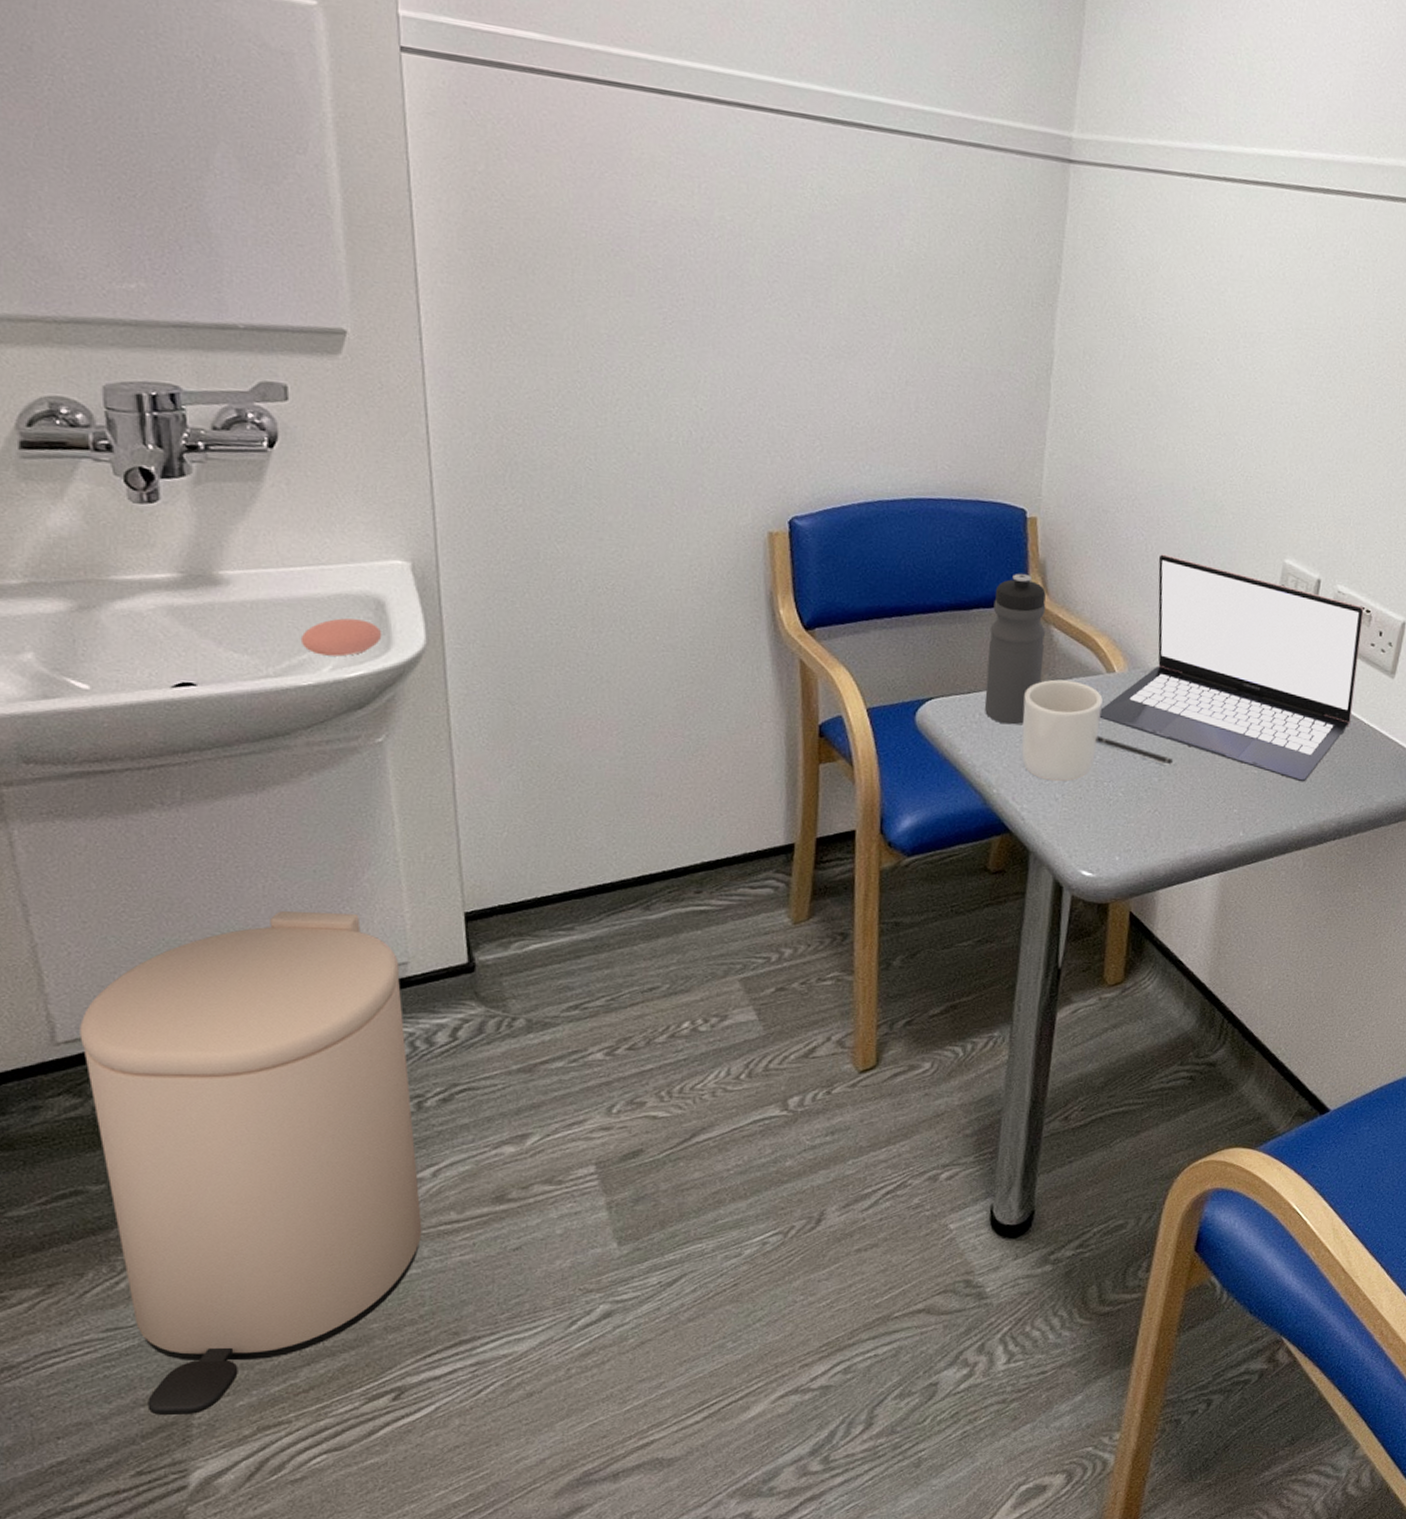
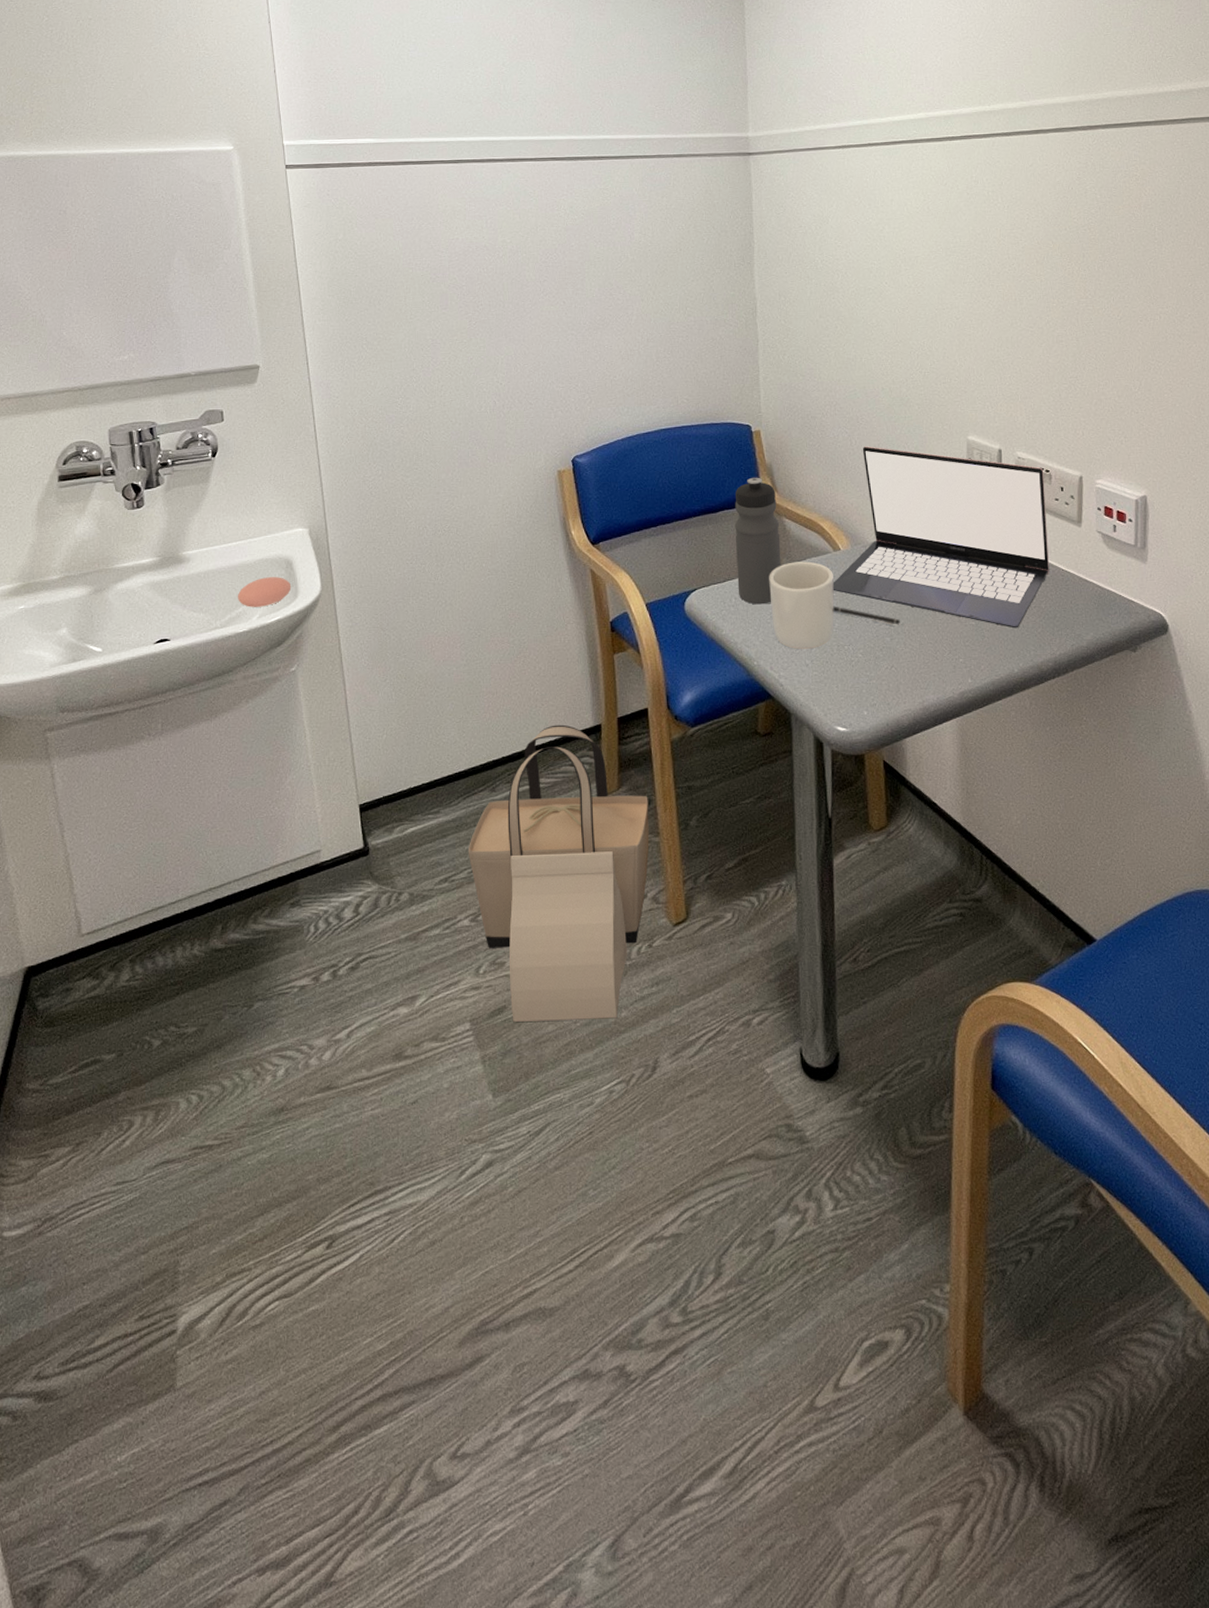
pedal bin: present [79,911,422,1415] -> none [97,811,342,1262]
shopping bag: none [607,839,845,1090] -> present [468,724,650,948]
paper bag: none [649,984,801,1168] -> present [508,851,627,1023]

